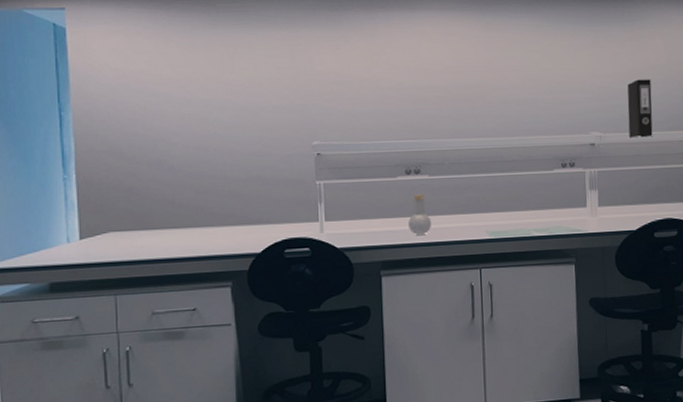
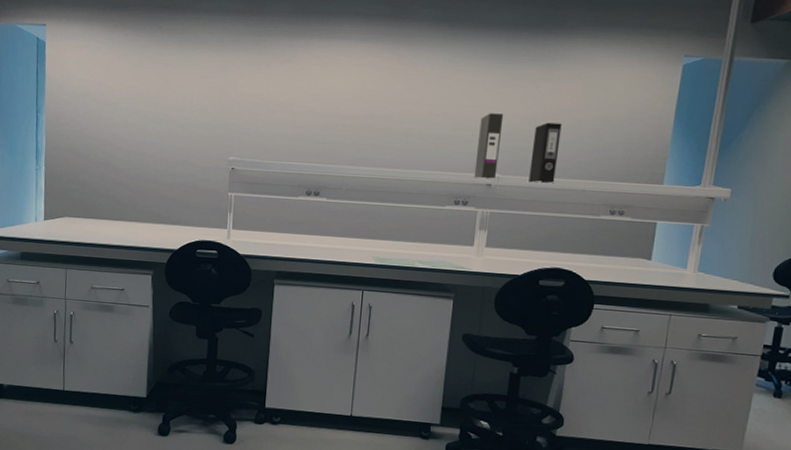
flask: present [408,194,431,236] -> none [303,214,324,253]
binder: none [575,74,599,139] -> present [474,113,504,179]

